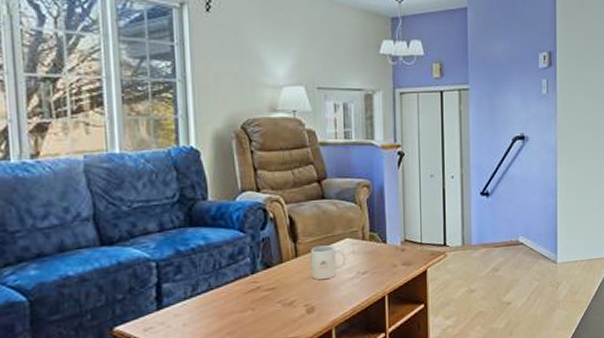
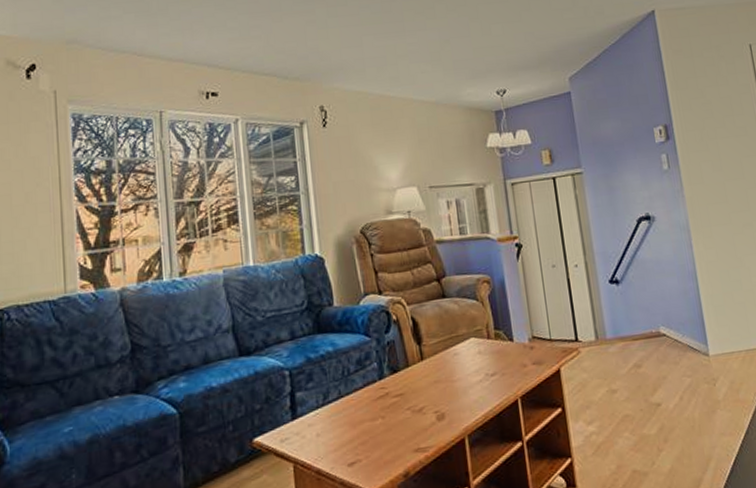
mug: present [310,245,347,280] -> none [435,346,473,384]

